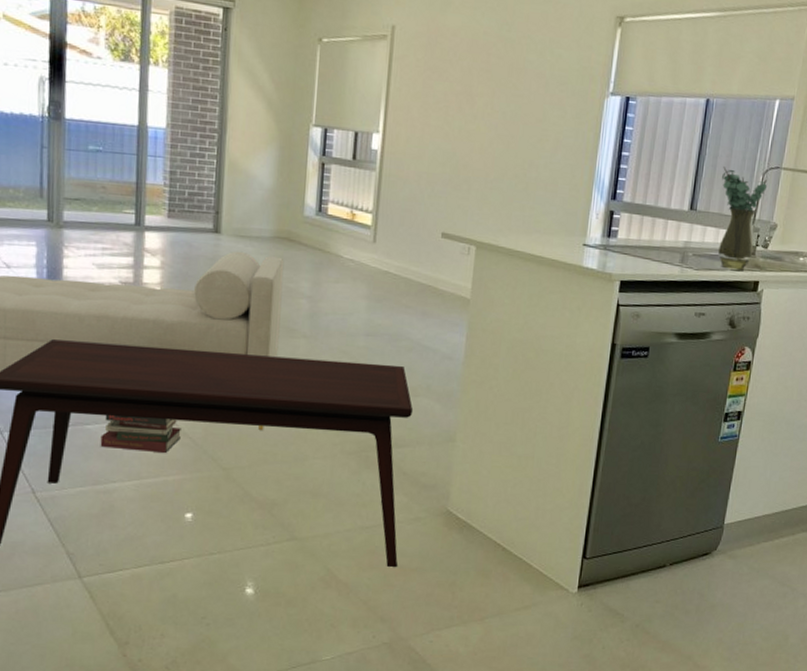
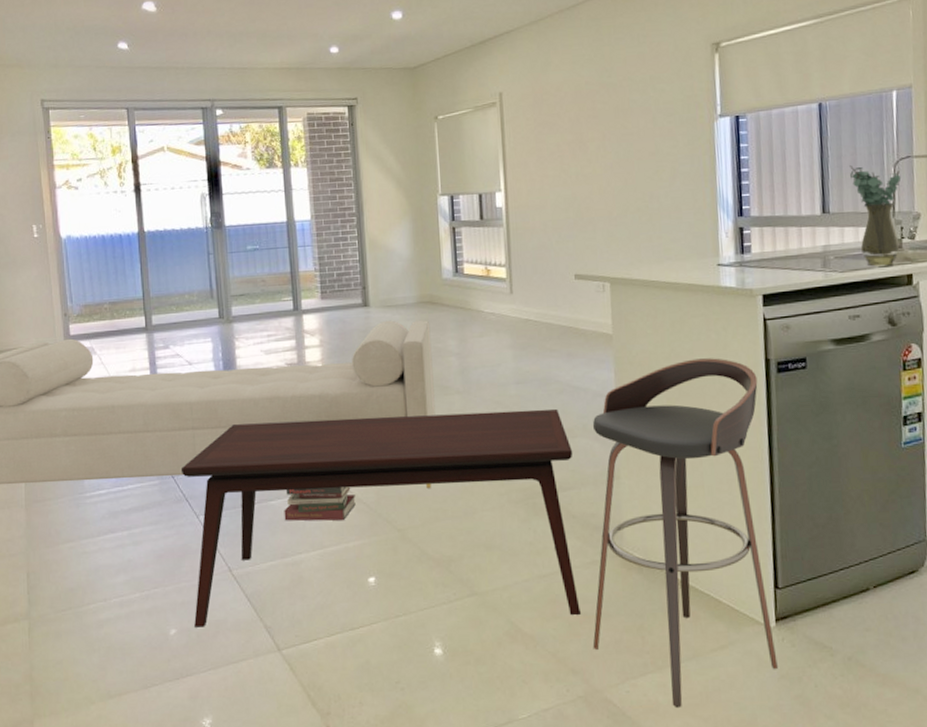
bar stool: none [404,334,601,660] -> present [592,358,778,709]

